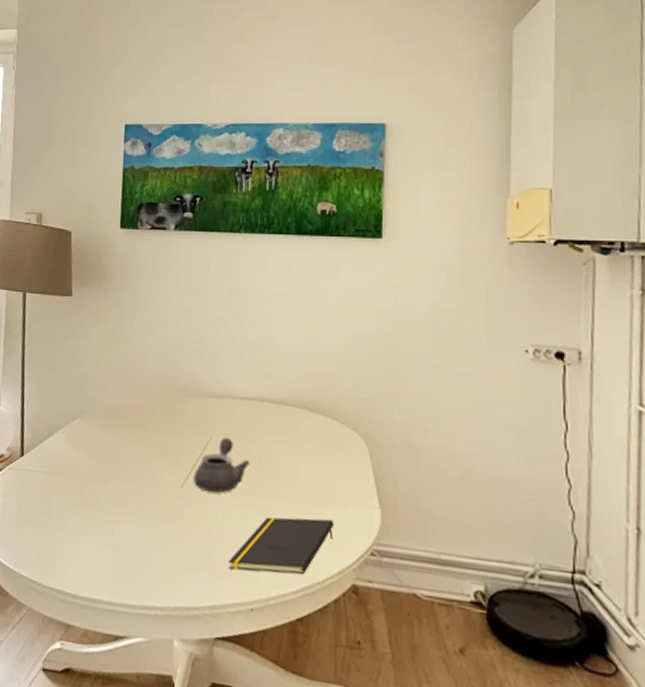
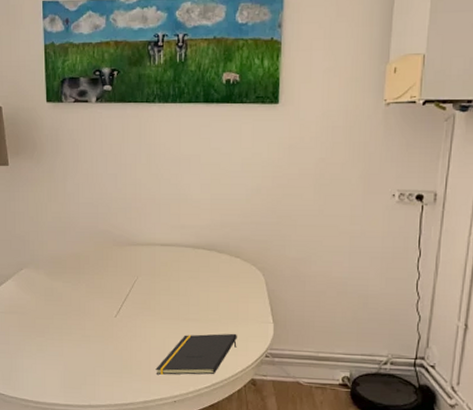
teapot: present [193,437,250,494] -> none [125,276,170,320]

